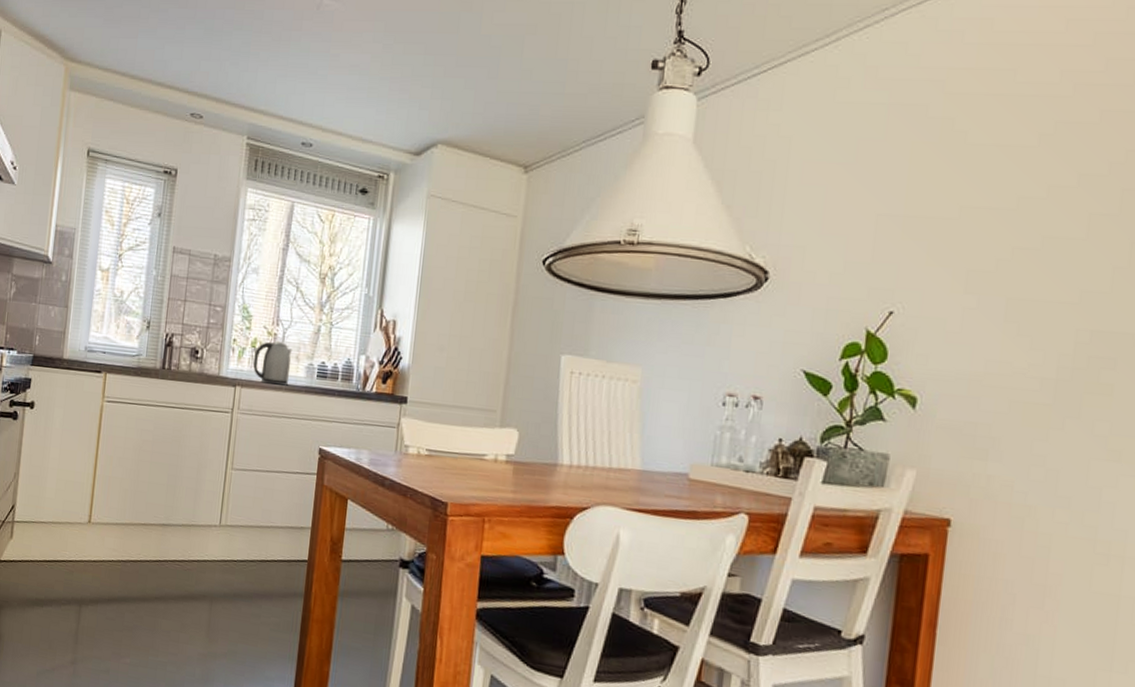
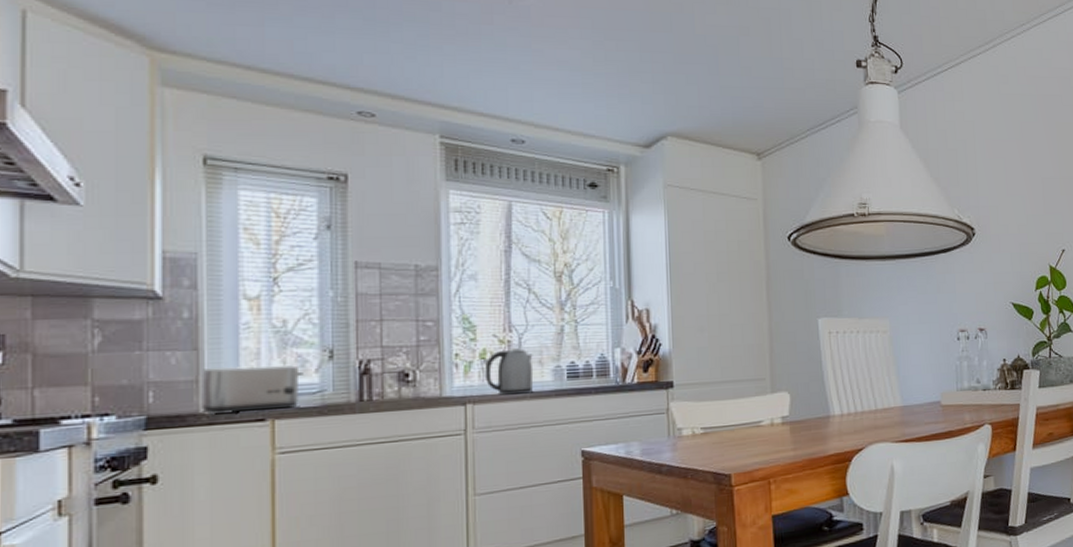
toaster: none [65,323,129,366] -> present [201,365,304,414]

